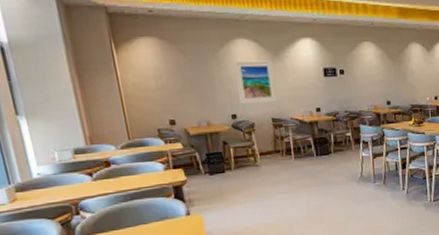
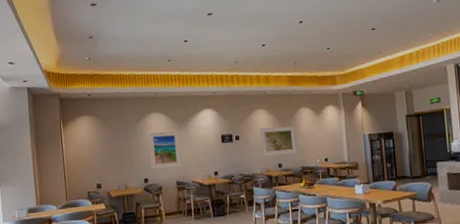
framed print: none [367,61,406,93] -> present [260,126,297,157]

